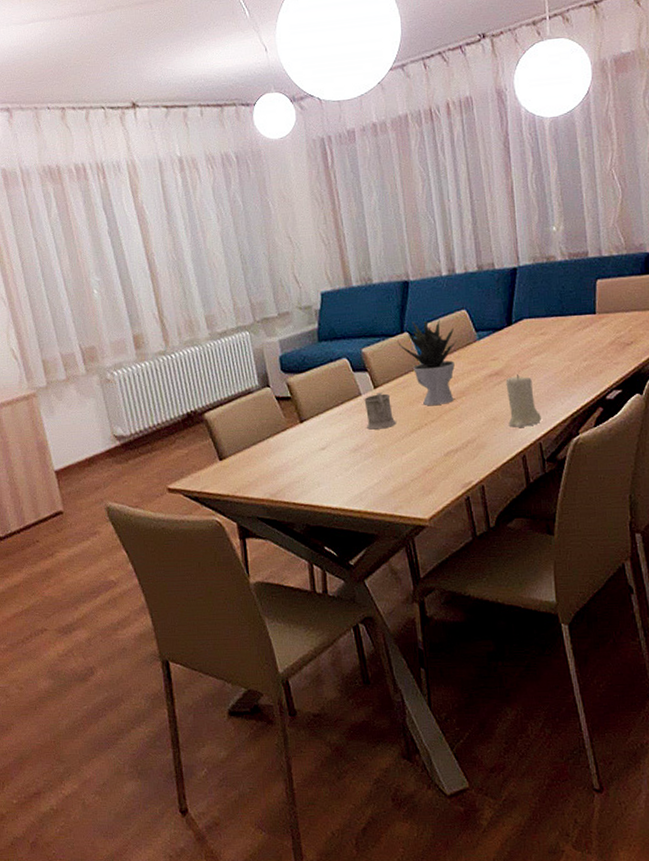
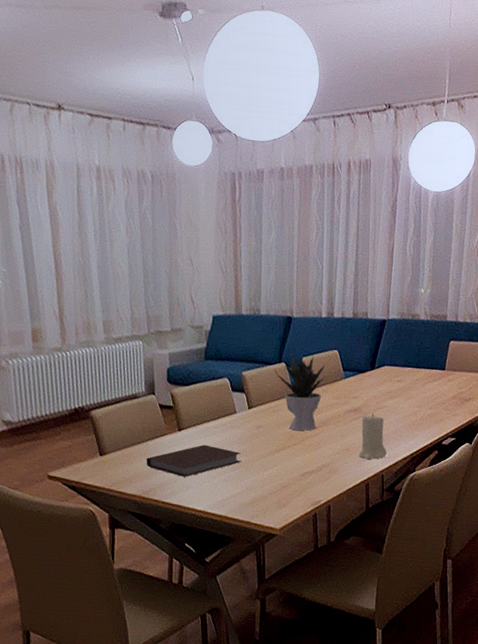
notebook: none [270,434,375,473] -> present [146,444,242,477]
mug: present [364,392,396,430] -> none [237,413,264,446]

